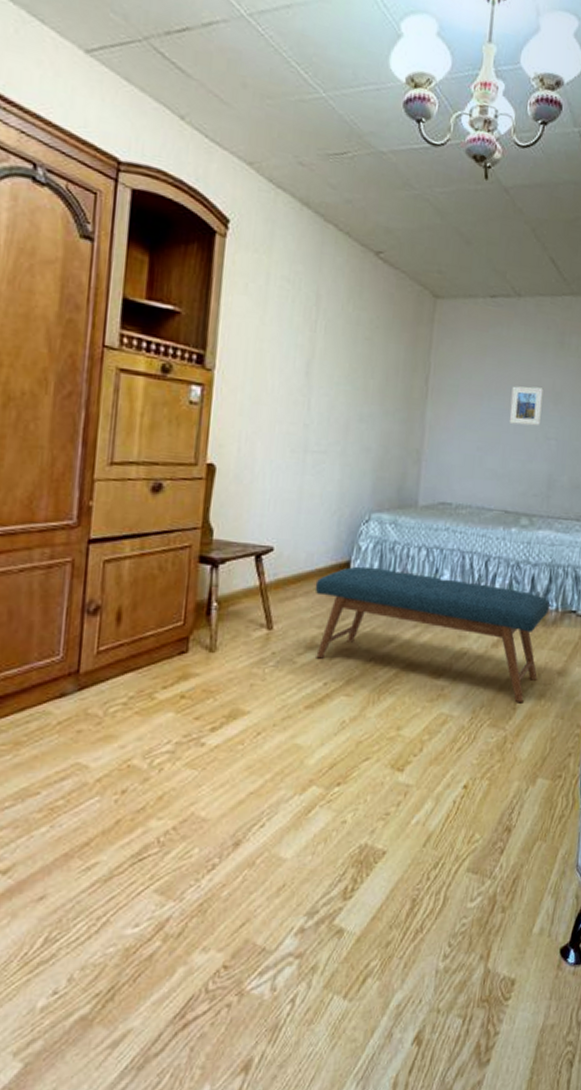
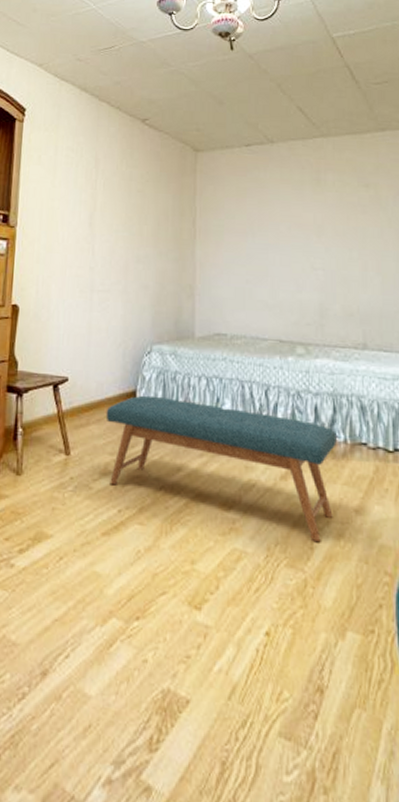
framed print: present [509,386,544,426] -> none [274,222,305,258]

